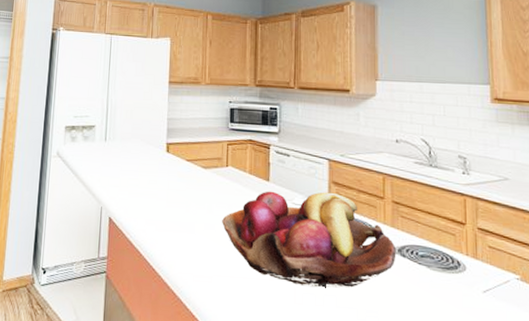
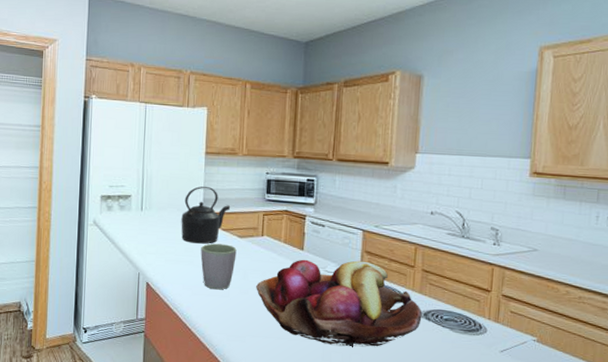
kettle: none [144,116,195,176] -> present [181,186,231,244]
mug: none [164,175,201,225] -> present [200,243,237,290]

